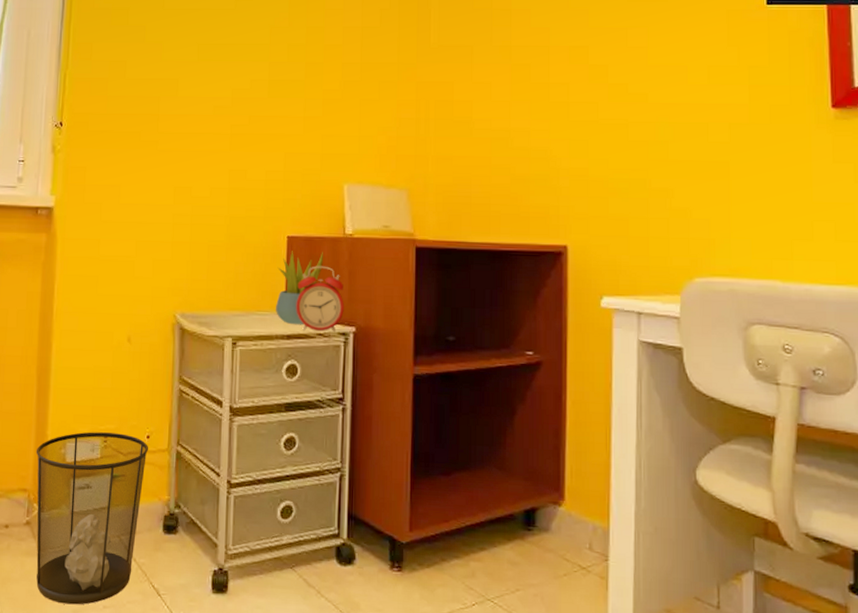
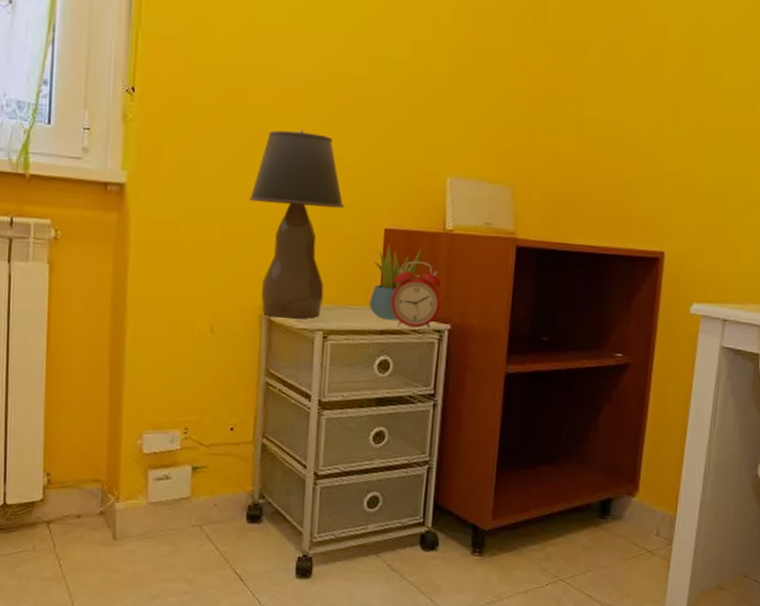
waste bin: present [36,432,149,605] -> none [109,423,233,591]
table lamp: none [162,150,249,326] -> present [249,130,345,319]

